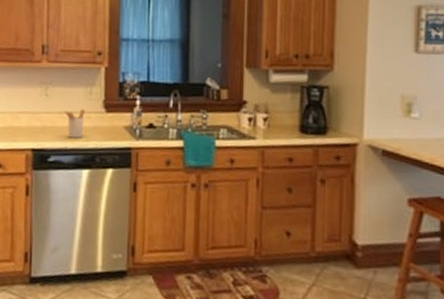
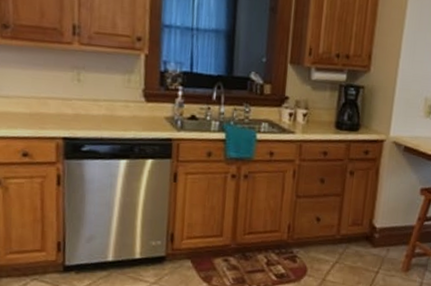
utensil holder: present [64,108,85,138] -> none [99,96,123,128]

